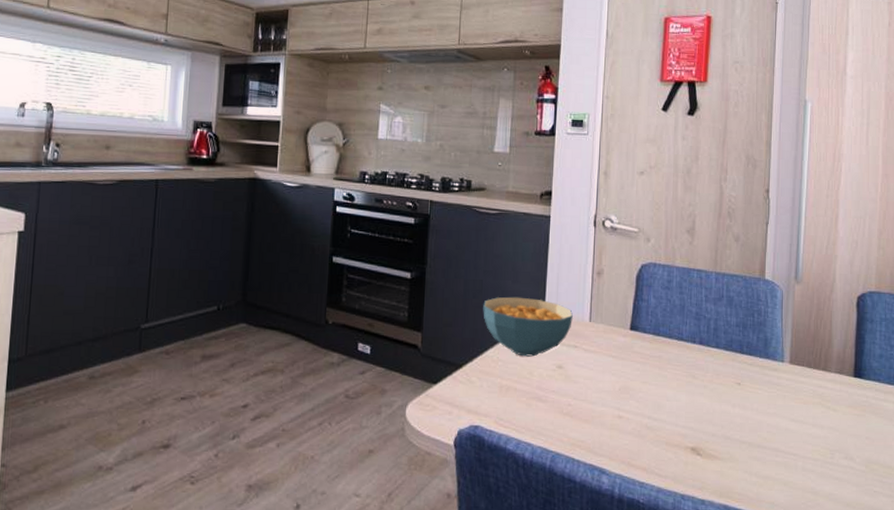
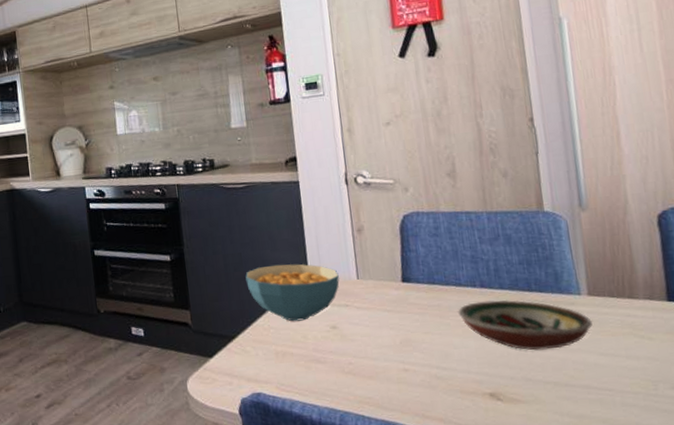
decorative bowl: none [676,358,790,411] -> present [458,299,593,351]

